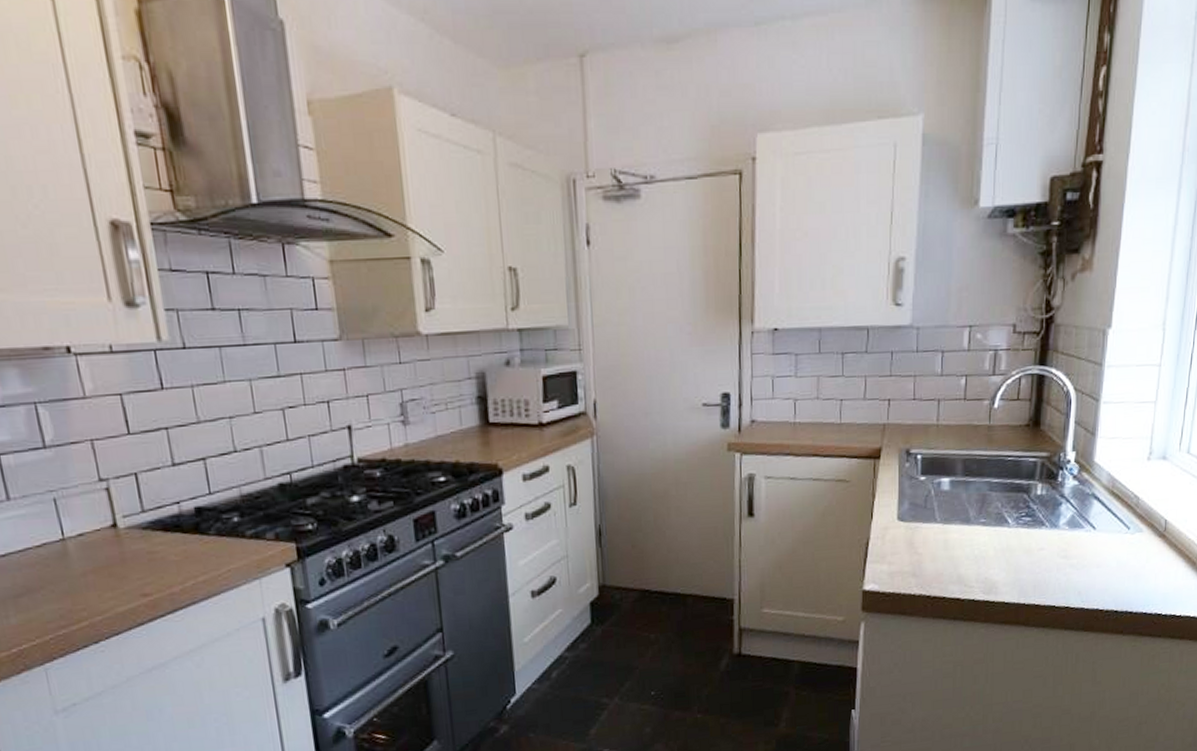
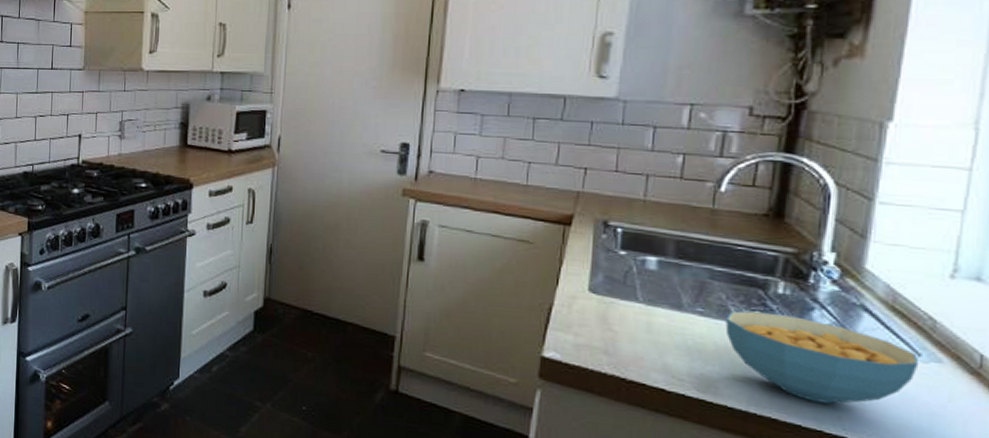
cereal bowl: none [1001,512,1129,584] -> present [725,310,920,404]

